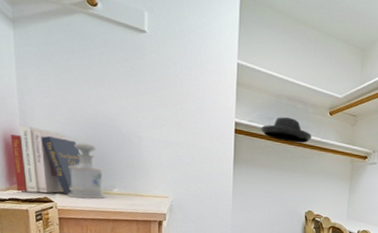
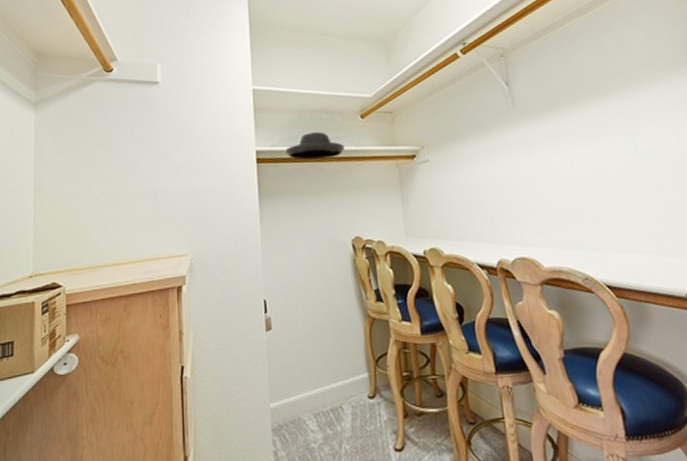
books: present [10,124,80,195] -> none [22,204,92,282]
perfume bottle: present [67,142,106,199] -> none [77,209,118,277]

